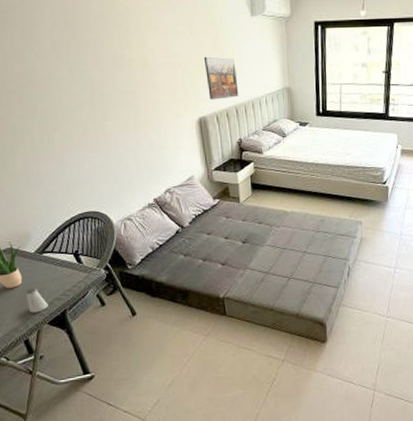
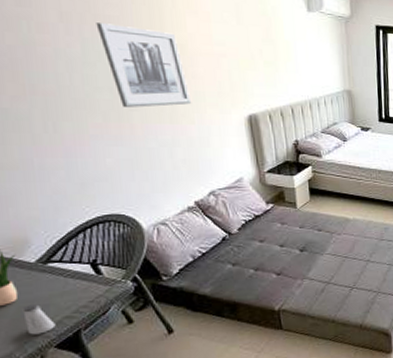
wall art: none [78,47,152,118] -> present [96,23,192,108]
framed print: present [203,56,239,100] -> none [253,49,295,97]

